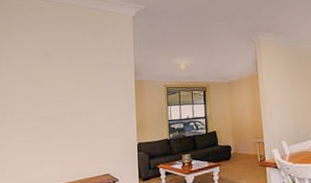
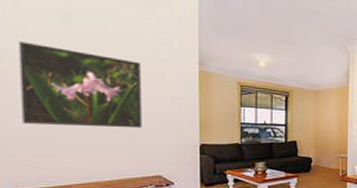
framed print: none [19,78,95,140] -> present [18,41,142,129]

